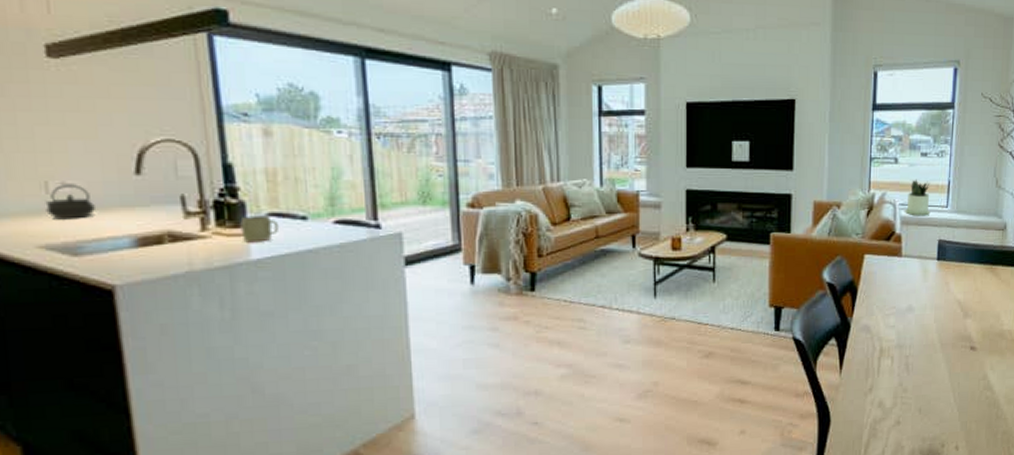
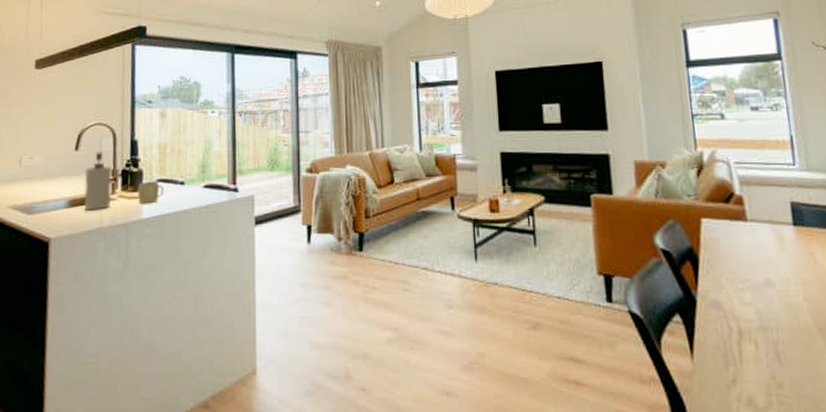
kettle: present [45,182,97,221] -> none [17,158,48,187]
soap dispenser: none [154,177,203,251] -> present [84,152,112,211]
planter: present [905,179,931,216] -> none [742,135,775,176]

